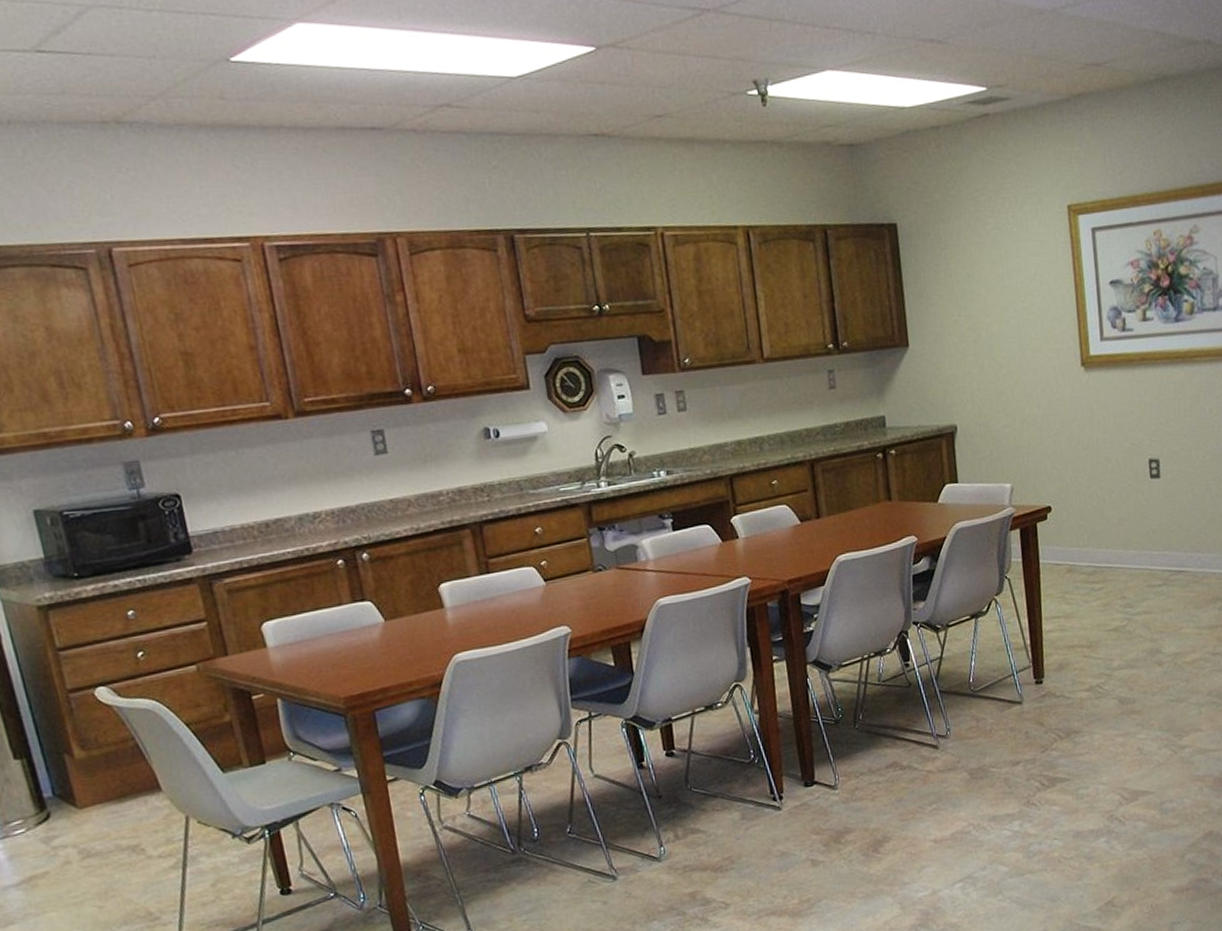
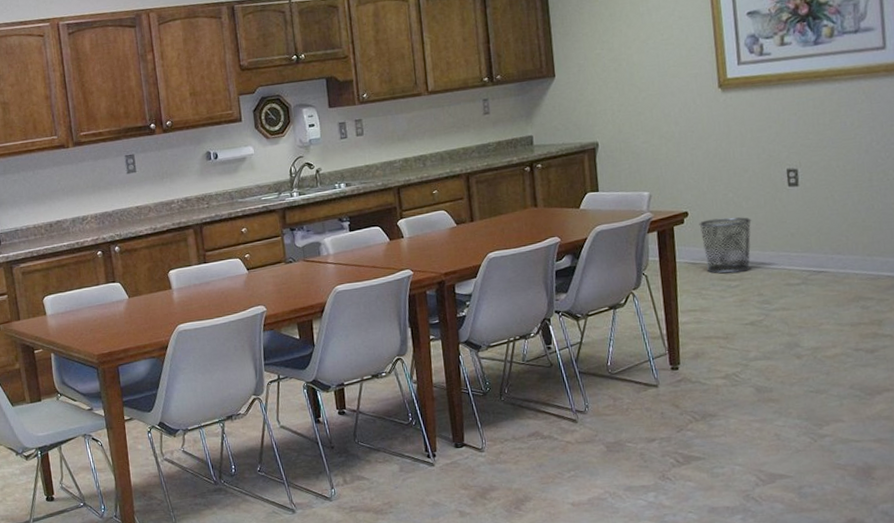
waste bin: none [1062,512,1115,575] -> present [699,217,752,274]

